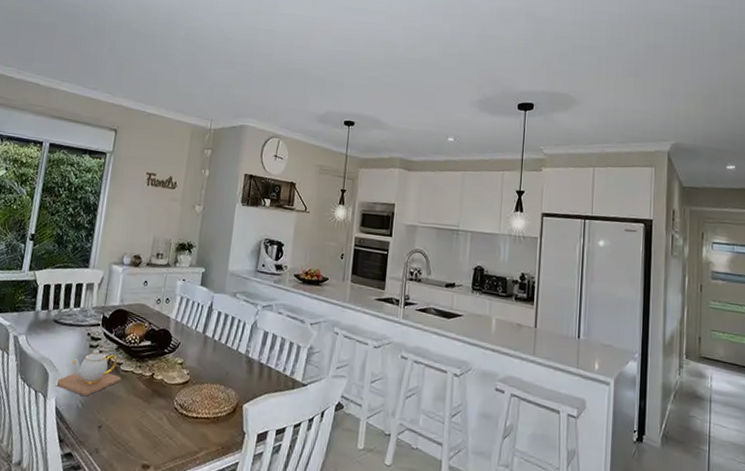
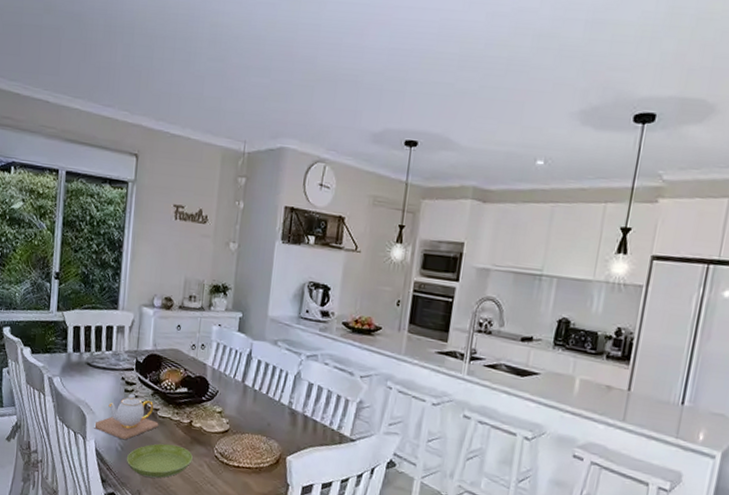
saucer: none [86,398,153,435] -> present [126,443,193,479]

